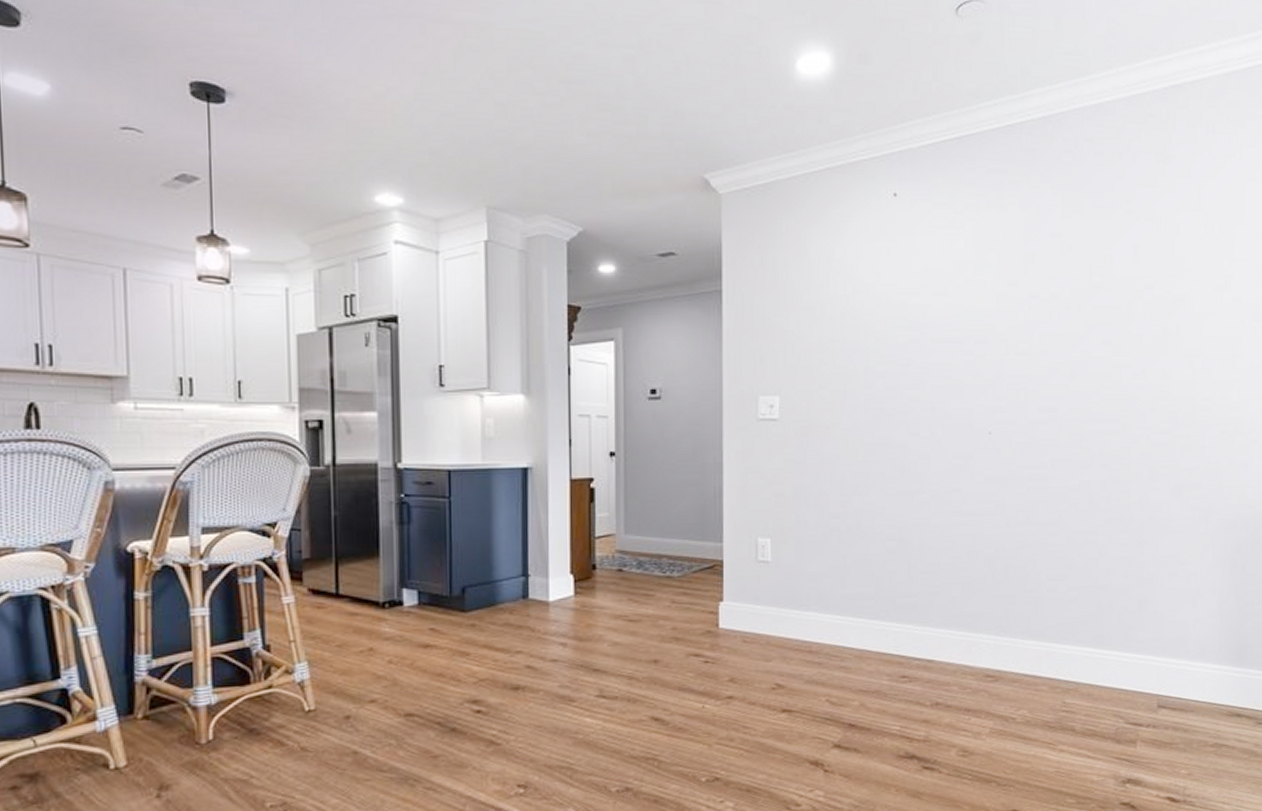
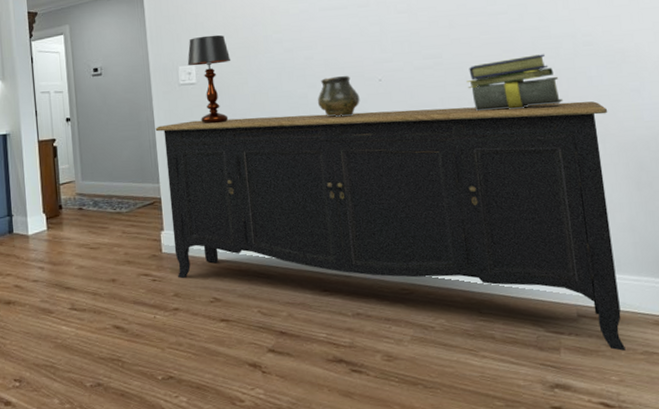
sideboard: none [723,466,1215,743] -> present [155,101,626,351]
table lamp: none [770,360,824,472] -> present [187,35,231,124]
vase: none [918,423,966,473] -> present [317,75,360,117]
stack of books: none [1081,417,1174,477] -> present [466,54,563,111]

